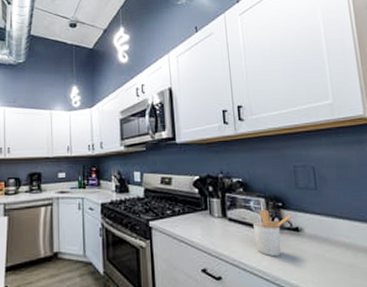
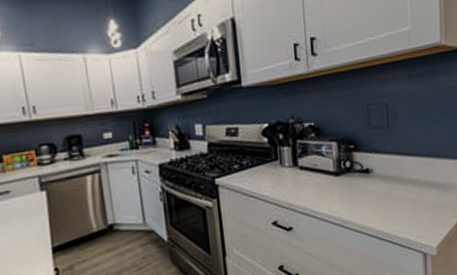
utensil holder: present [253,209,292,256] -> none [325,153,363,201]

